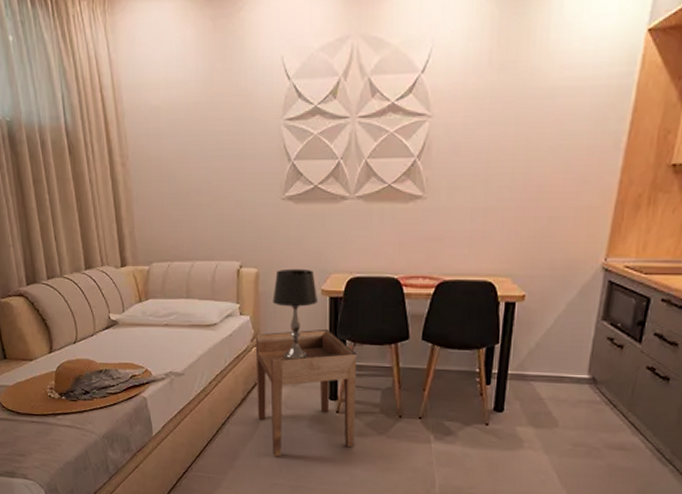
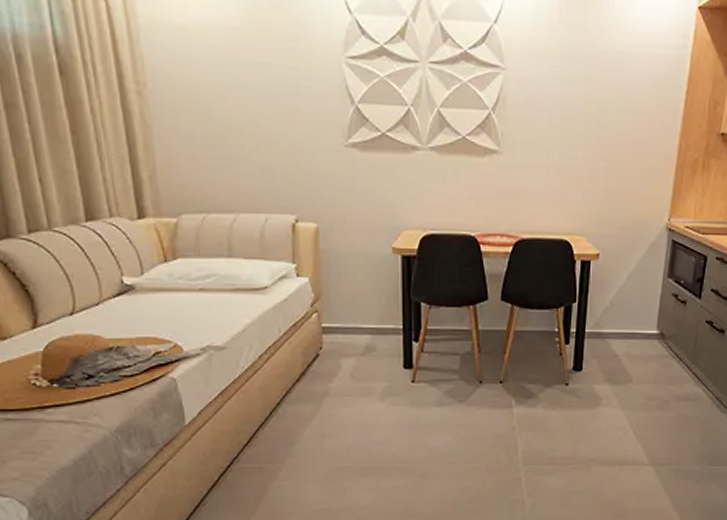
side table: present [255,328,358,457] -> none [315,290,434,437]
table lamp: present [273,268,317,360] -> none [336,224,388,326]

